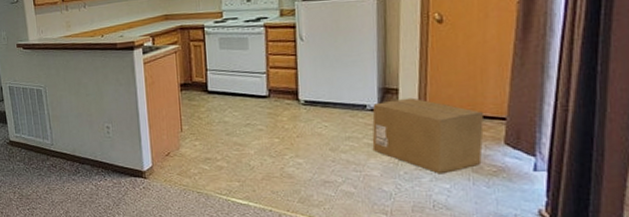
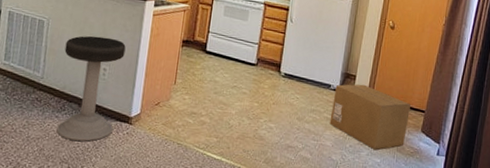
stool: none [65,95,129,201] -> present [56,35,126,142]

